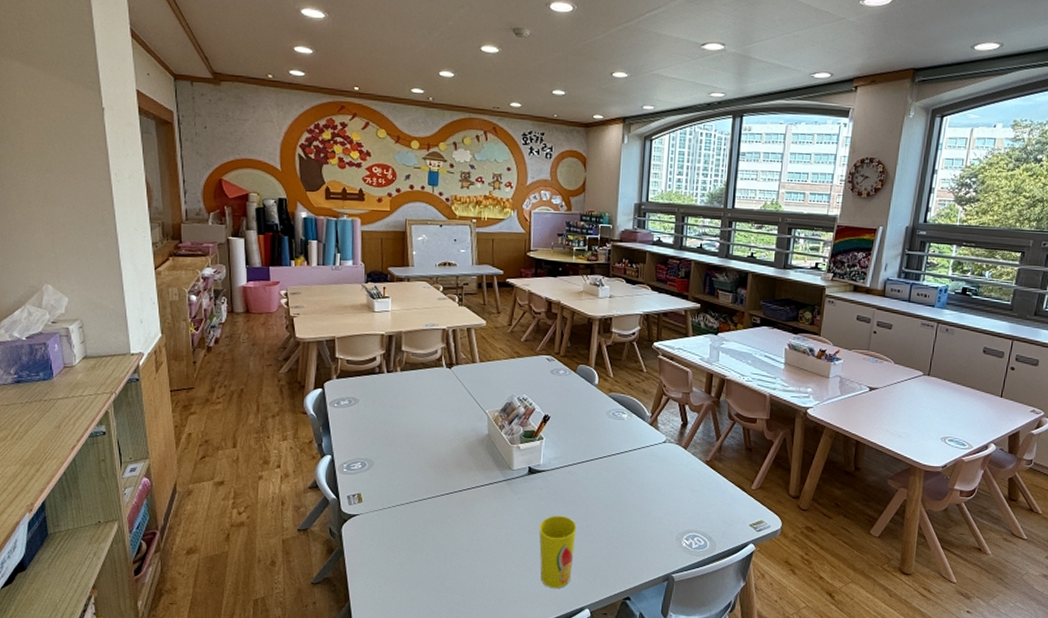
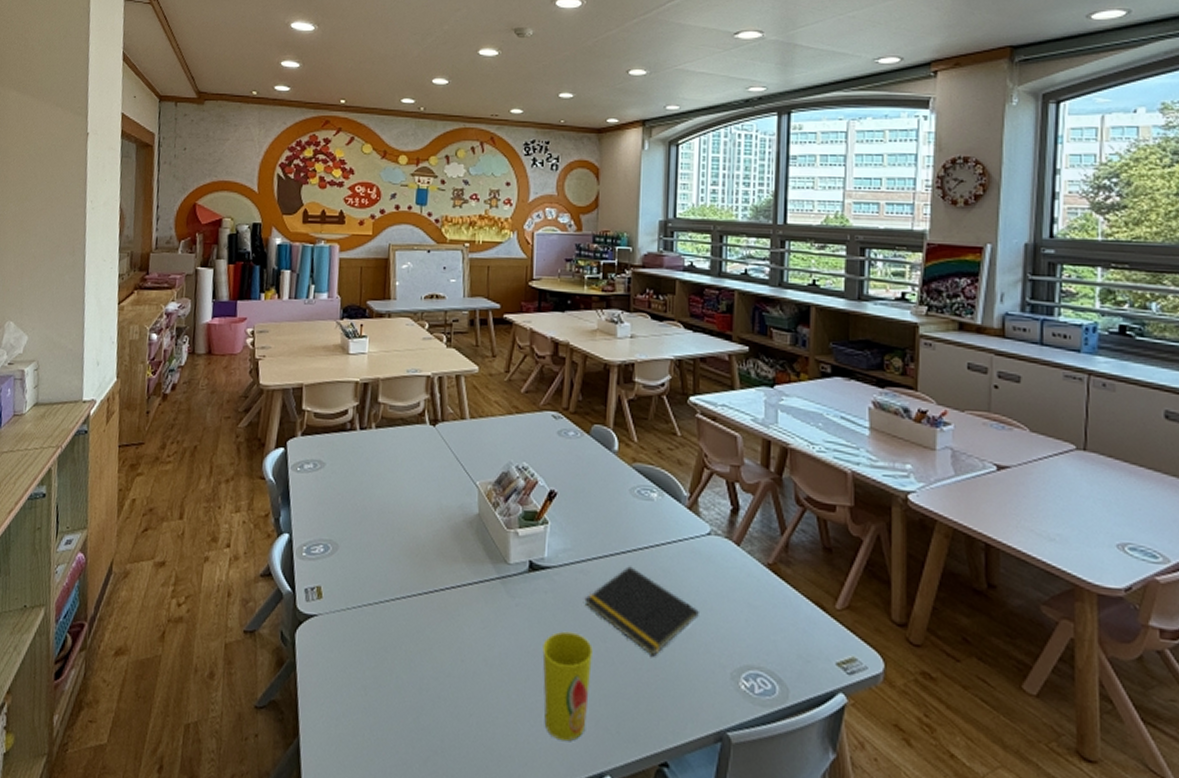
notepad: none [571,467,655,528] -> present [584,566,699,657]

